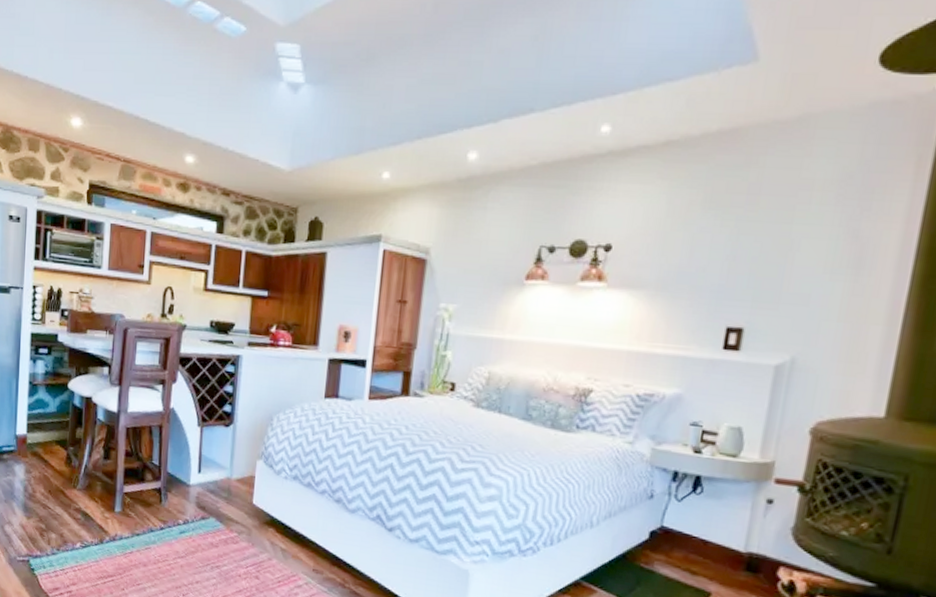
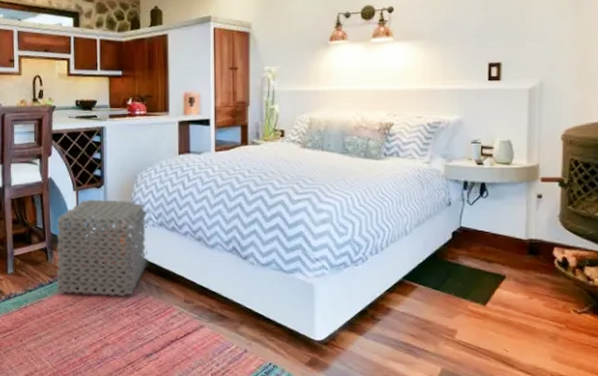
pouf: none [167,437,283,555] -> present [56,198,149,297]

